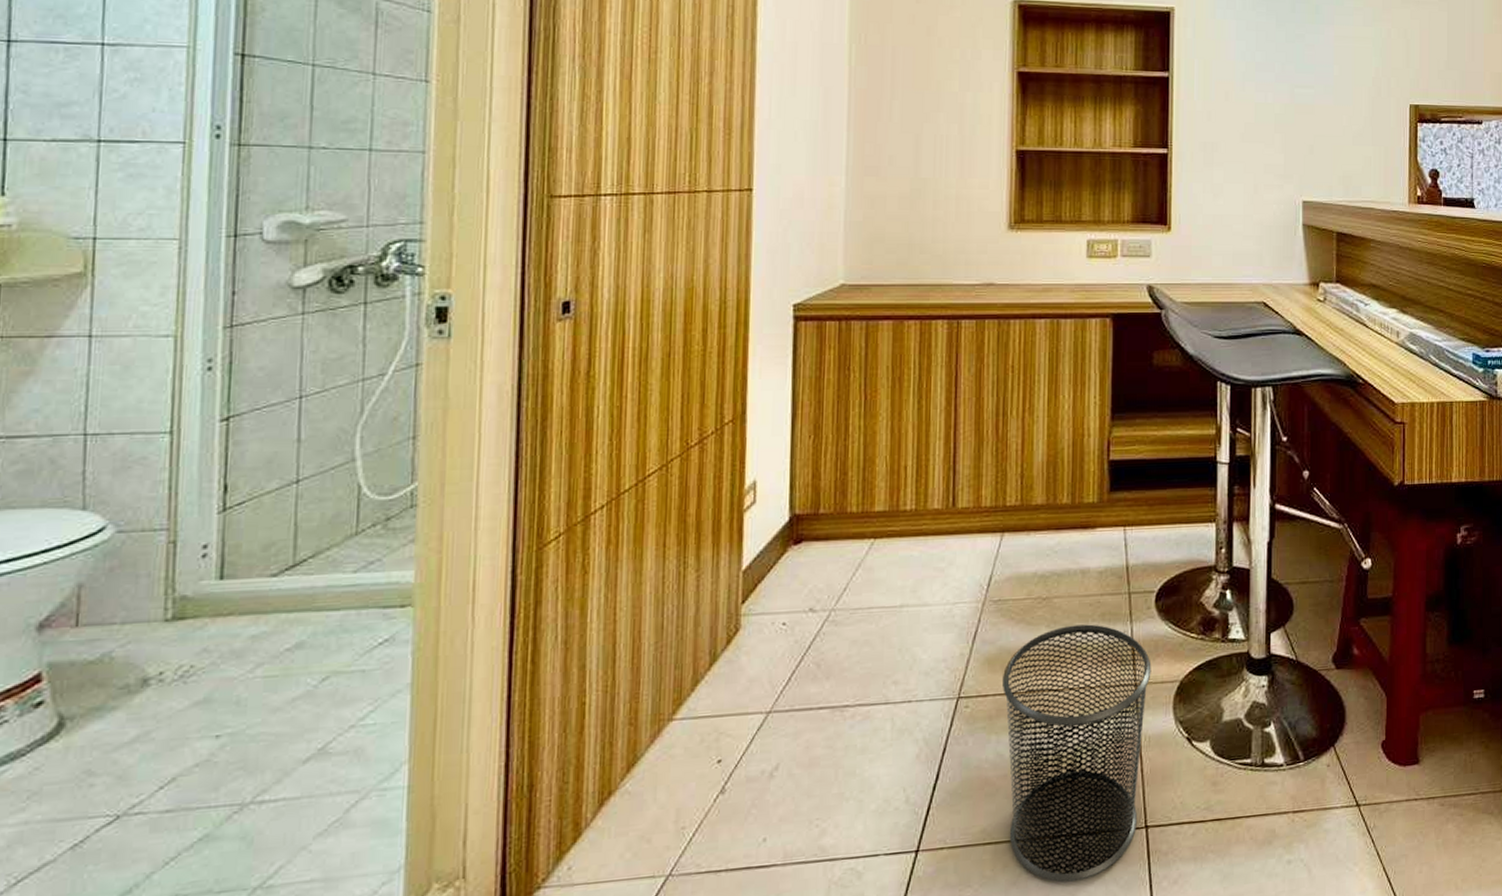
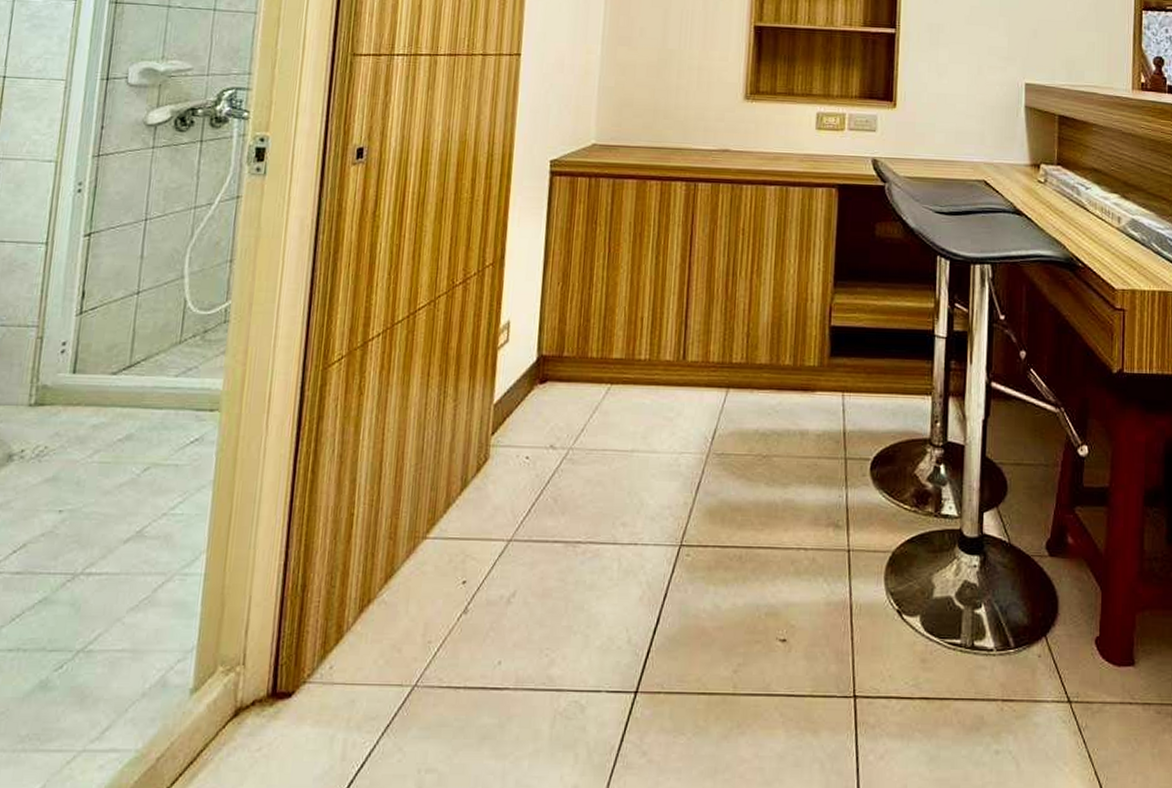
waste bin: present [1001,624,1152,883] -> none [721,485,865,743]

